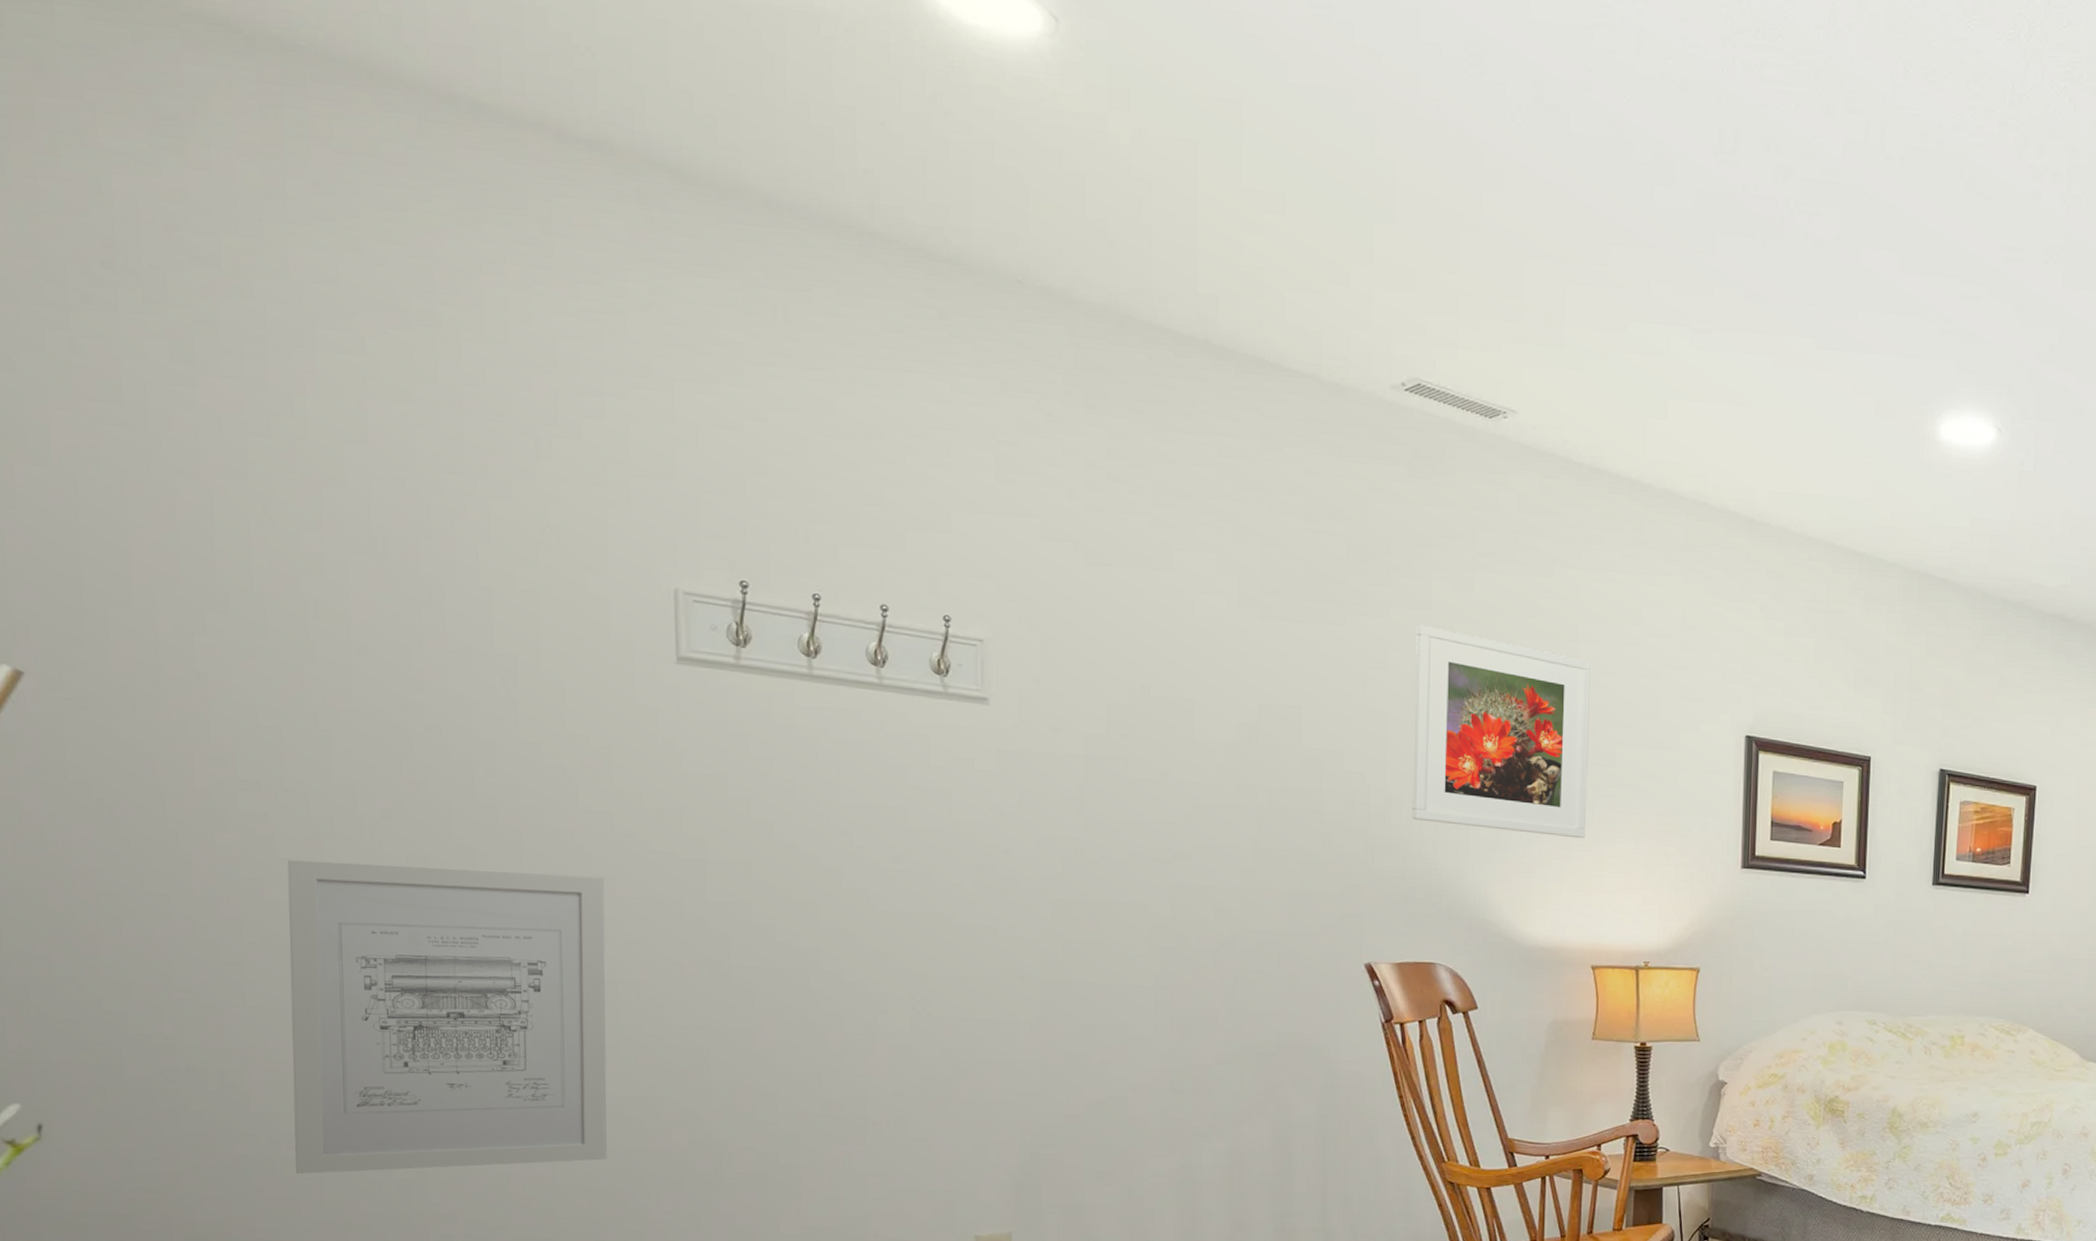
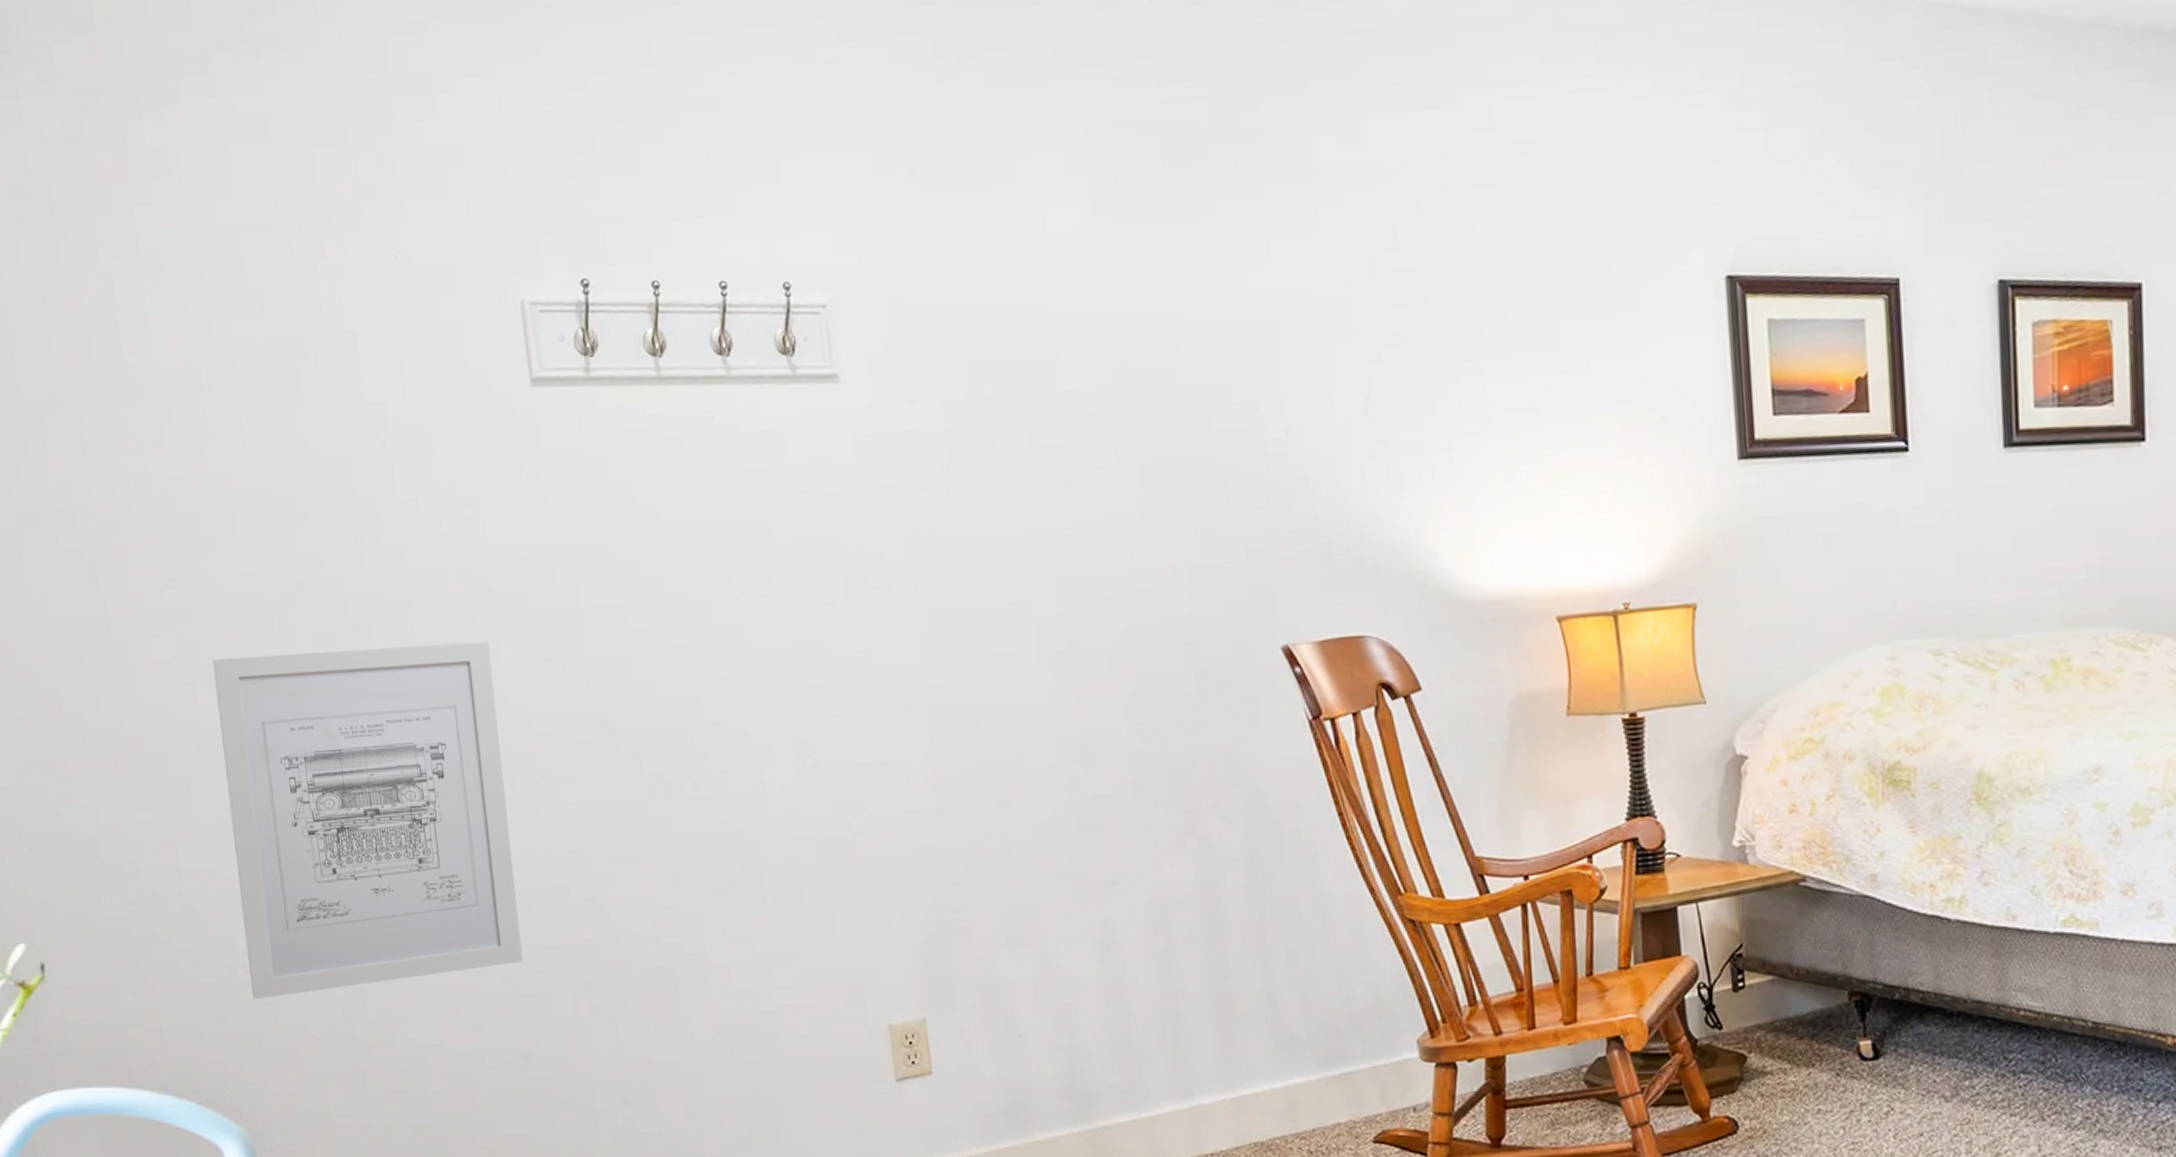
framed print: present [1412,624,1592,839] -> none [1300,197,1533,453]

